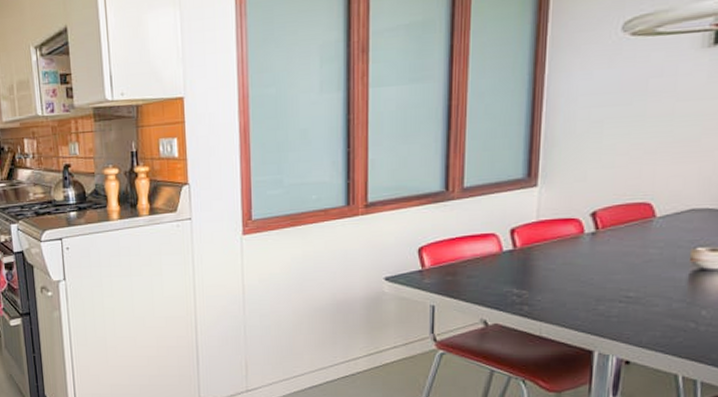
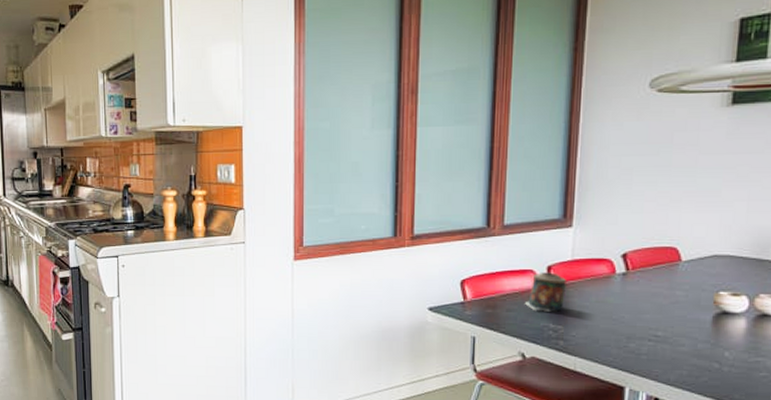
candle: none [487,235,531,277] -> present [525,272,566,312]

